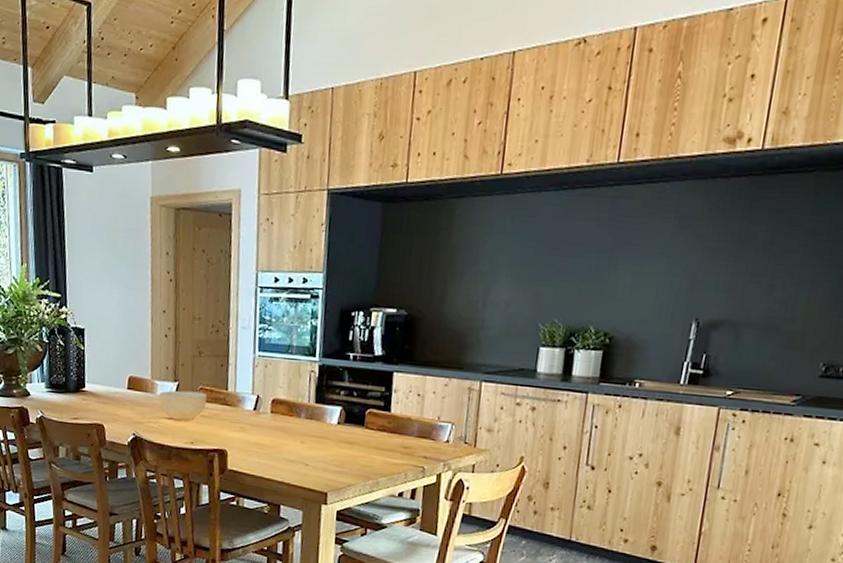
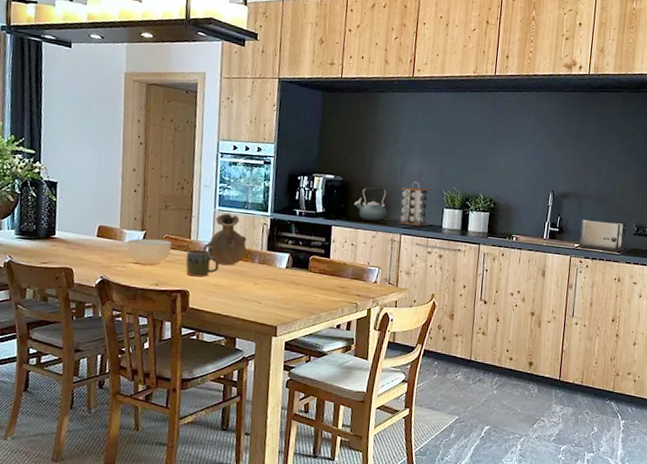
mug: none [222,402,261,435] -> present [185,249,219,277]
ceramic jug: none [241,359,292,421] -> present [203,213,247,266]
kettle: none [421,321,465,366] -> present [354,186,388,222]
spice rack: none [479,313,521,371] -> present [399,181,430,227]
toaster: none [732,354,813,403] -> present [578,217,629,253]

